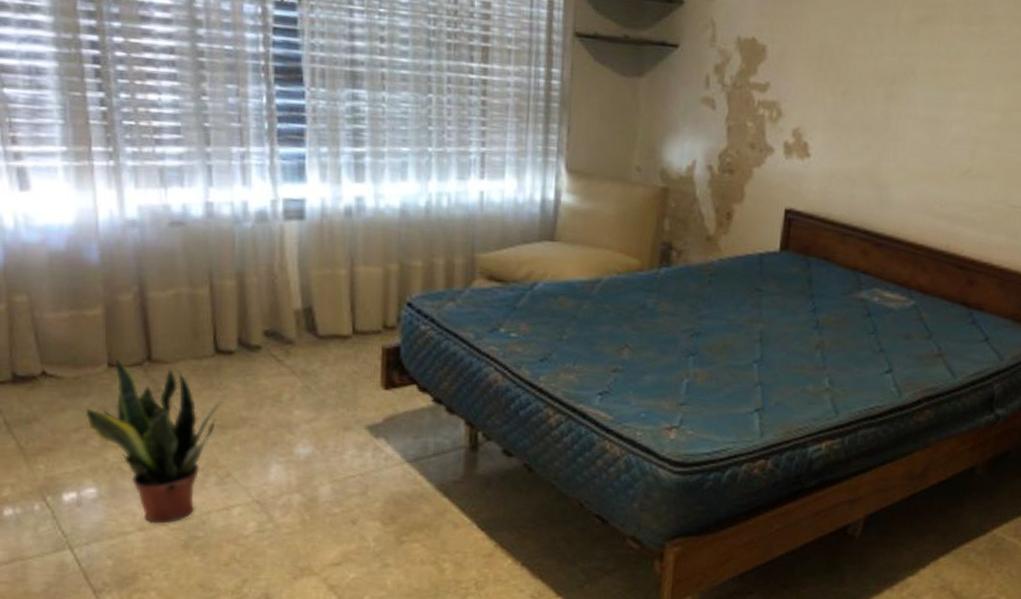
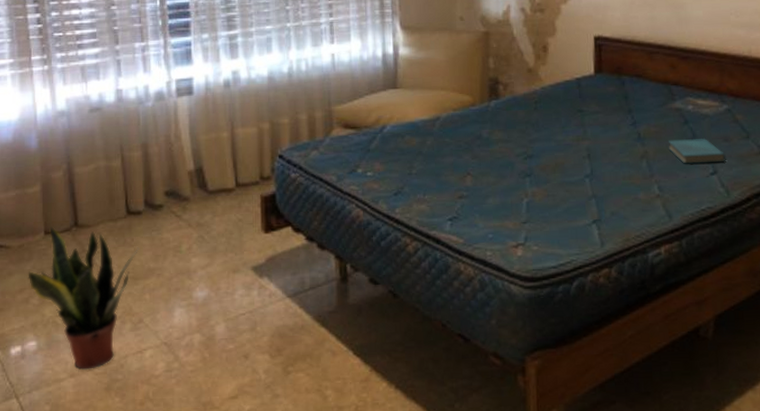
book: none [846,332,904,361] -> present [668,139,726,164]

